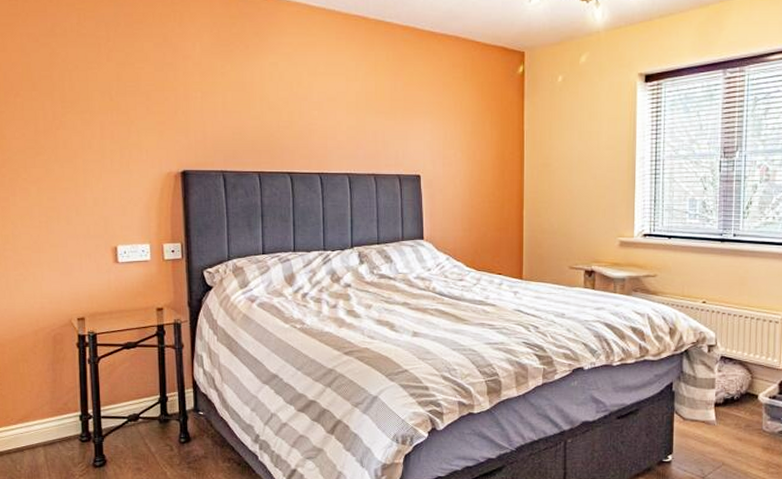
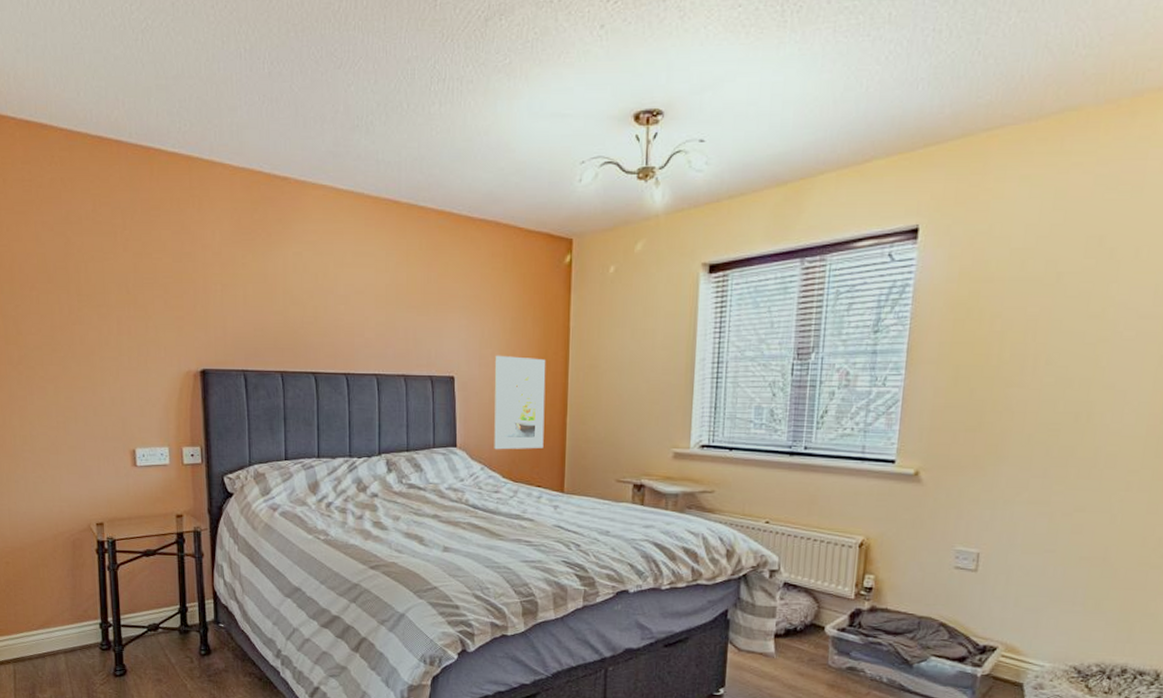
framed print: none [457,155,504,241] -> present [493,355,546,450]

